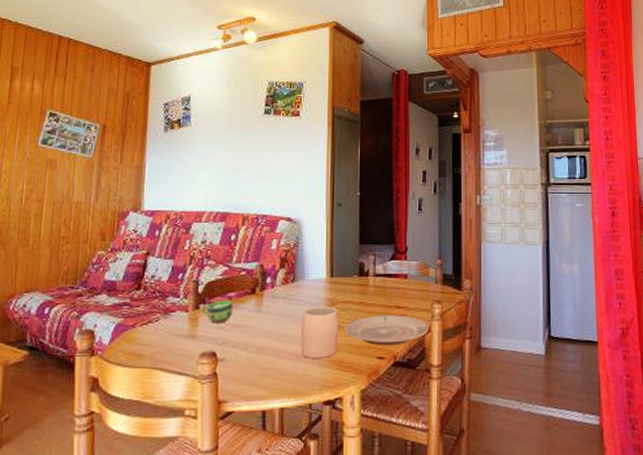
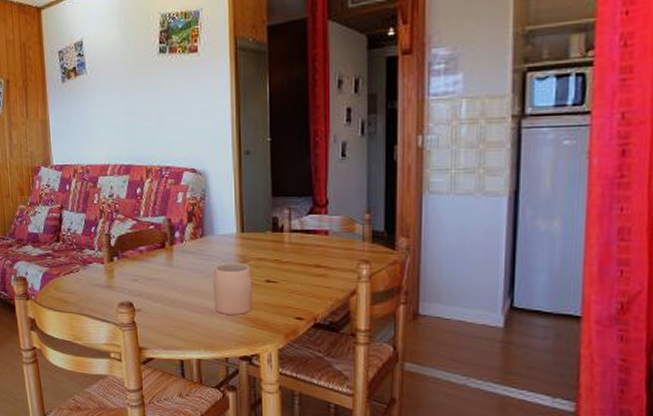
cup: present [201,300,234,323] -> none [115,254,146,276]
plate: present [344,315,428,346] -> none [259,274,354,307]

